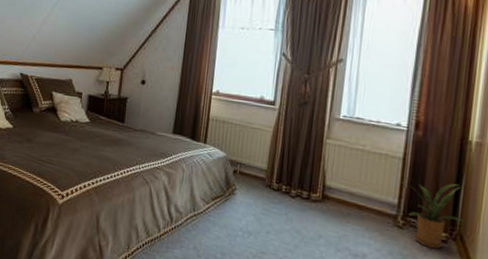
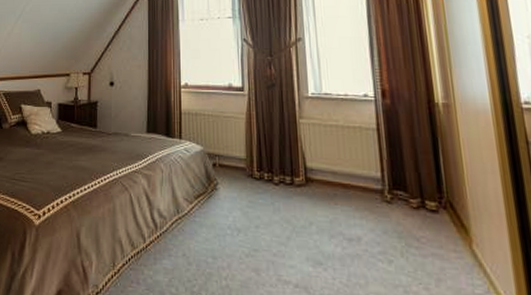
house plant: present [401,182,465,249] -> none [380,148,450,220]

